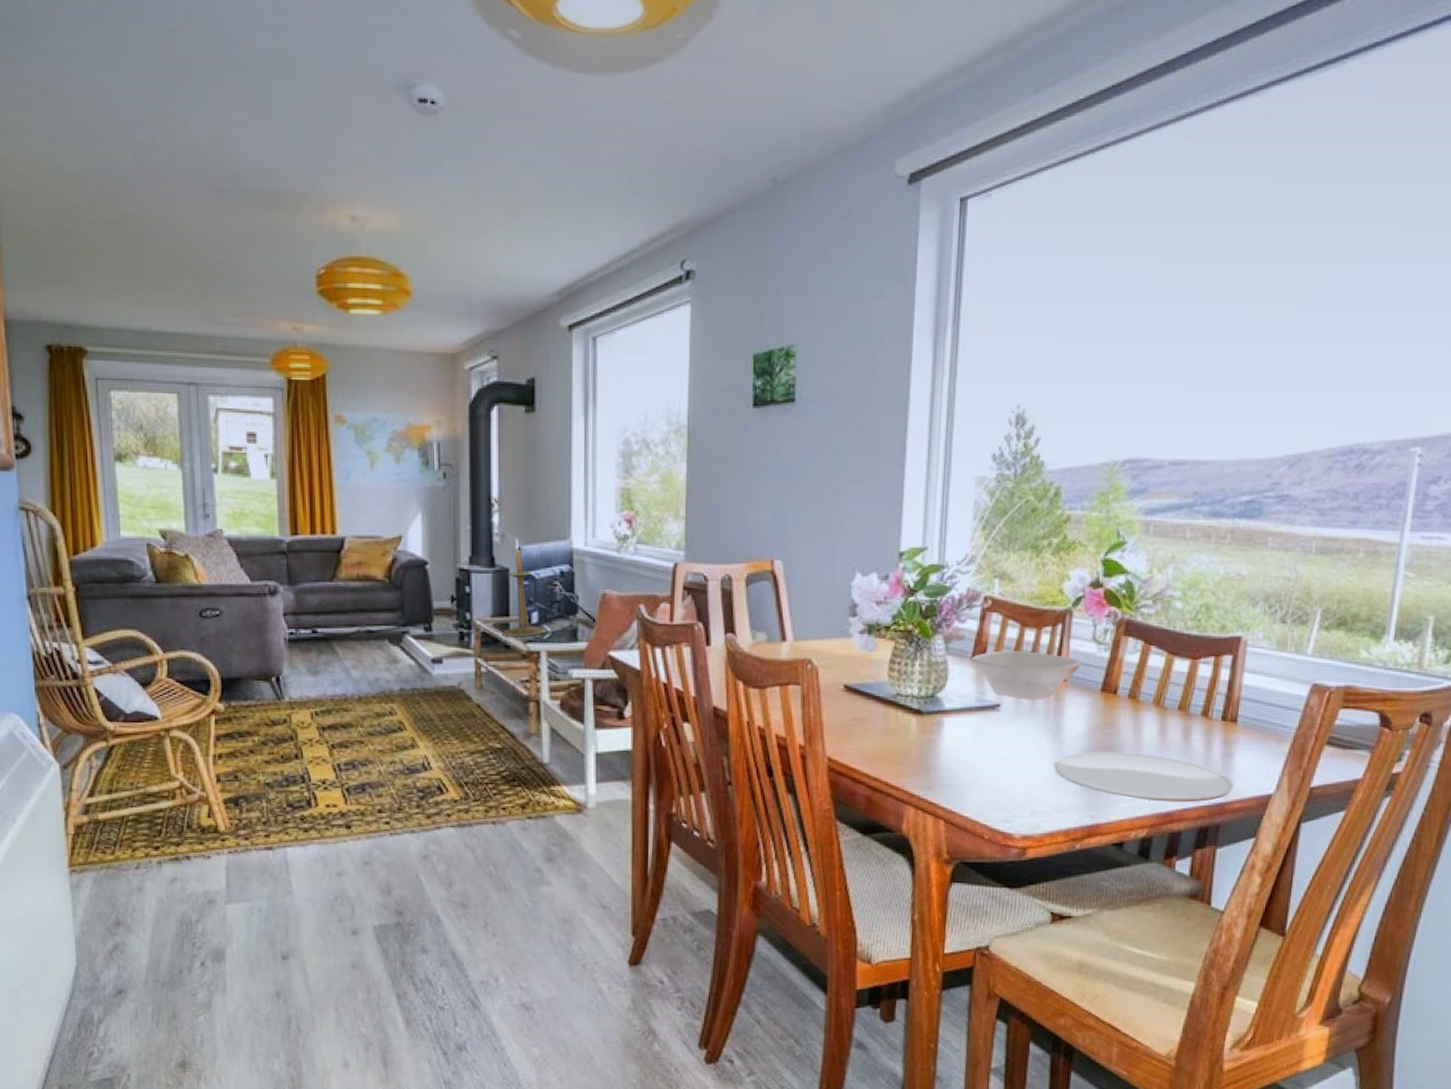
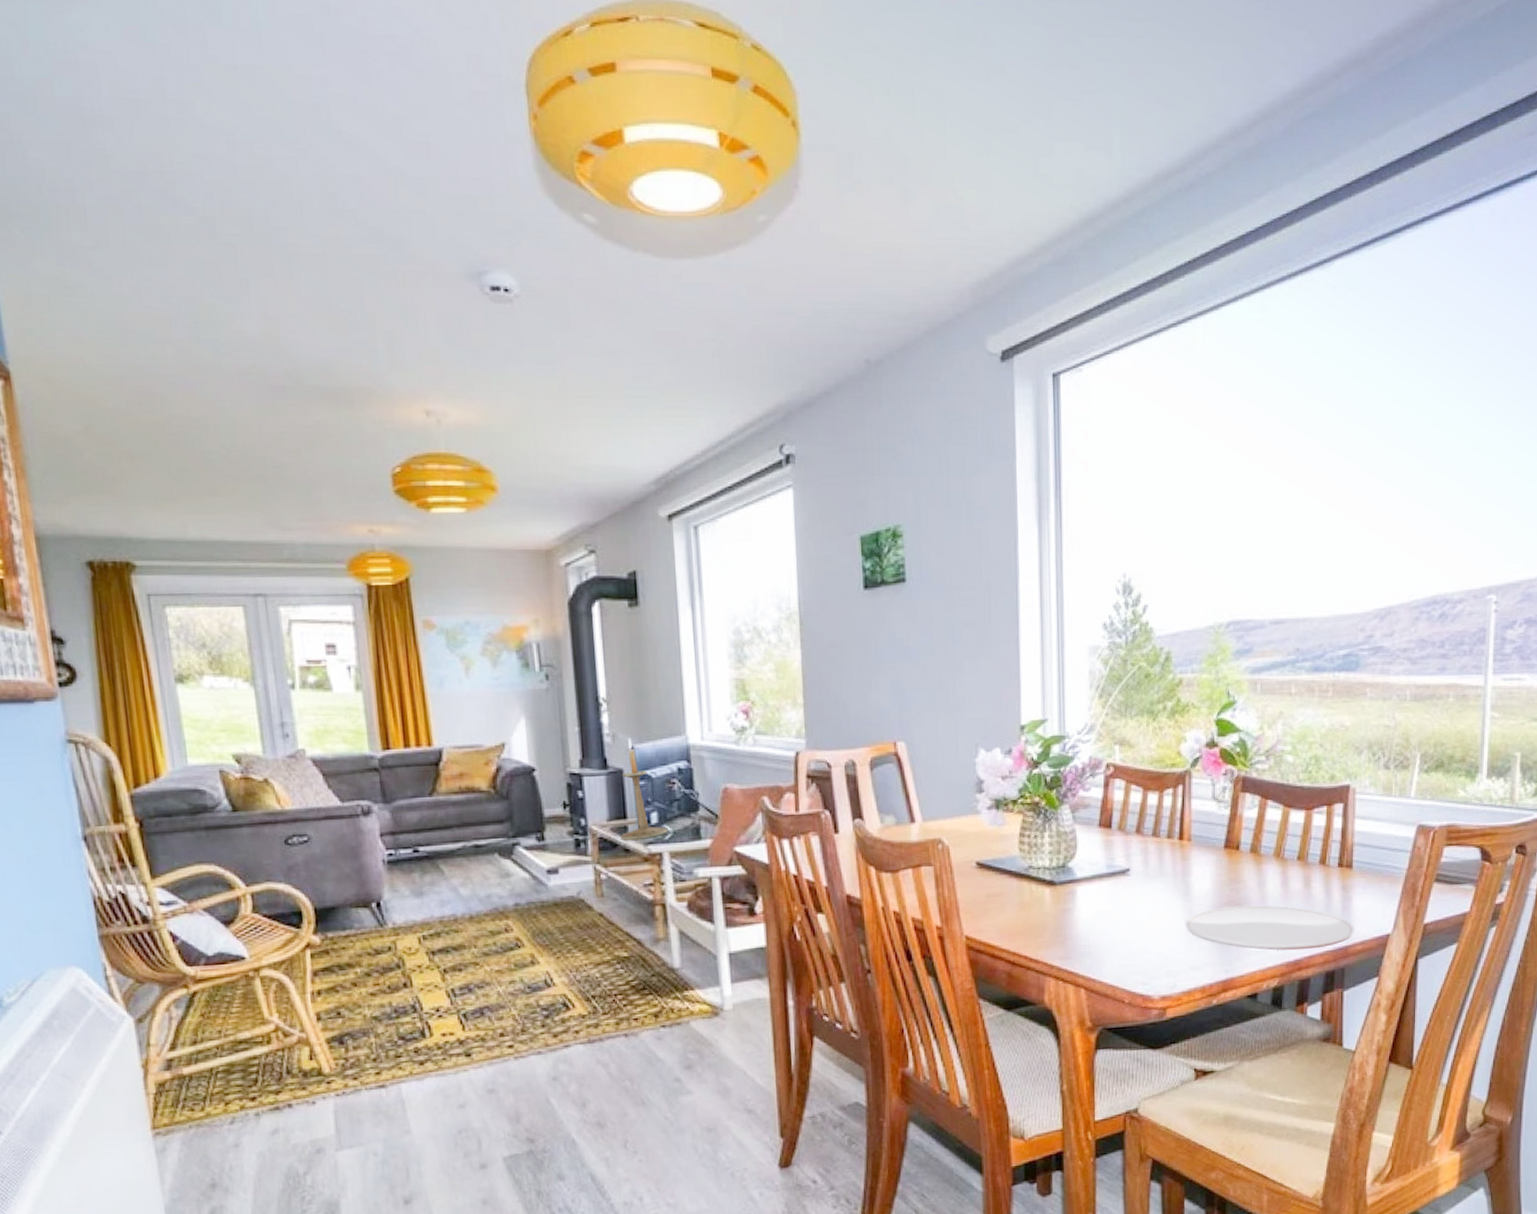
bowl: present [971,649,1082,700] -> none [1098,814,1204,863]

